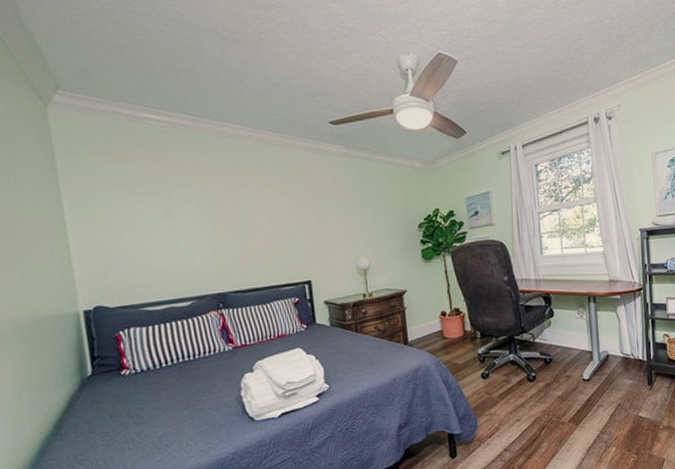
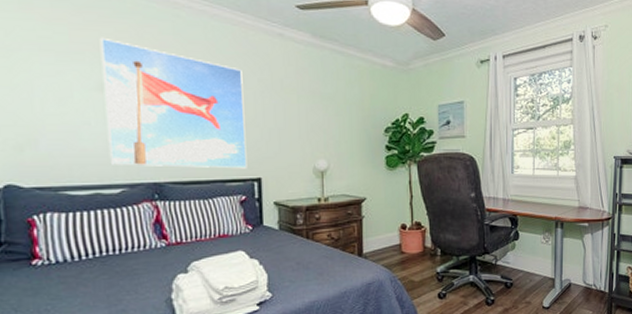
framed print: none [163,169,298,281] -> present [99,37,247,169]

